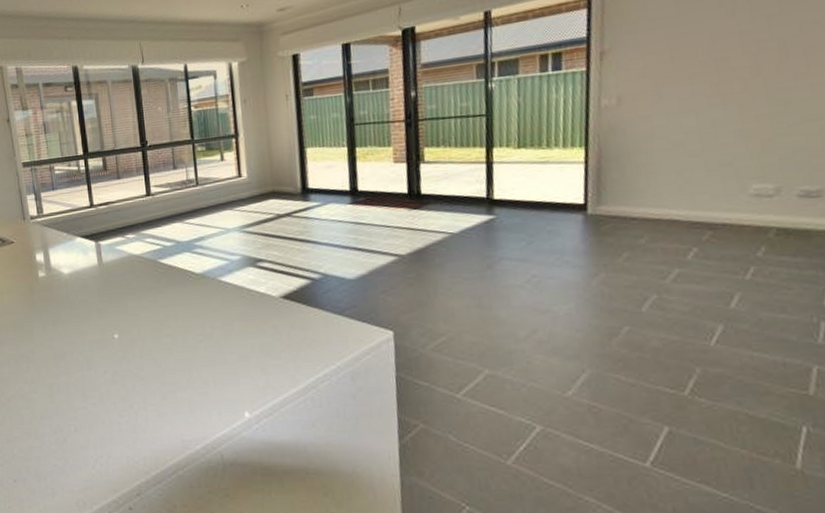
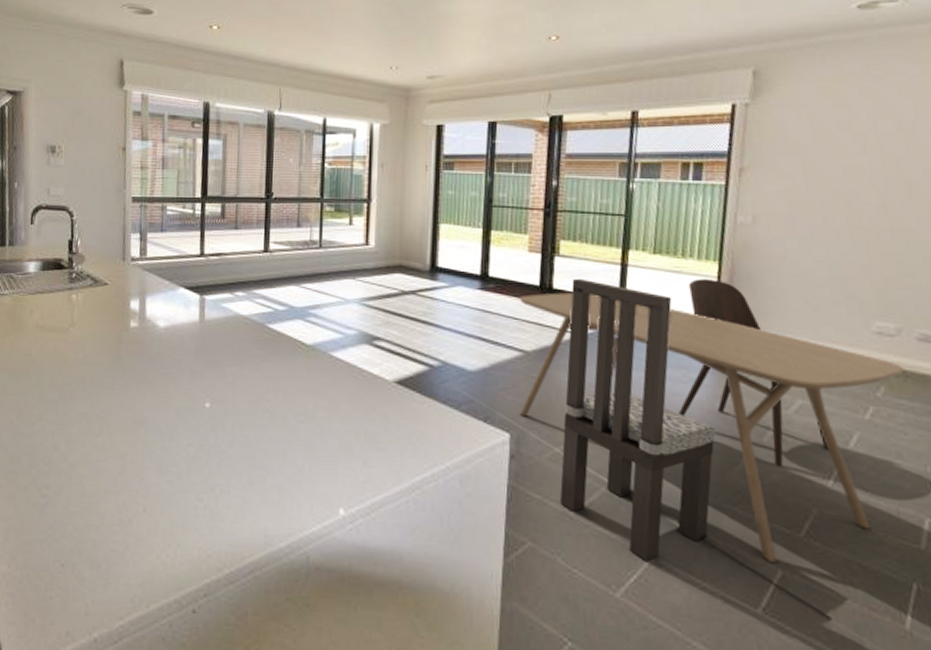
dining table: none [390,194,786,422] -> present [519,292,904,564]
dining chair: none [439,181,594,432] -> present [560,278,716,562]
dining chair: none [555,164,710,334] -> present [678,279,829,468]

